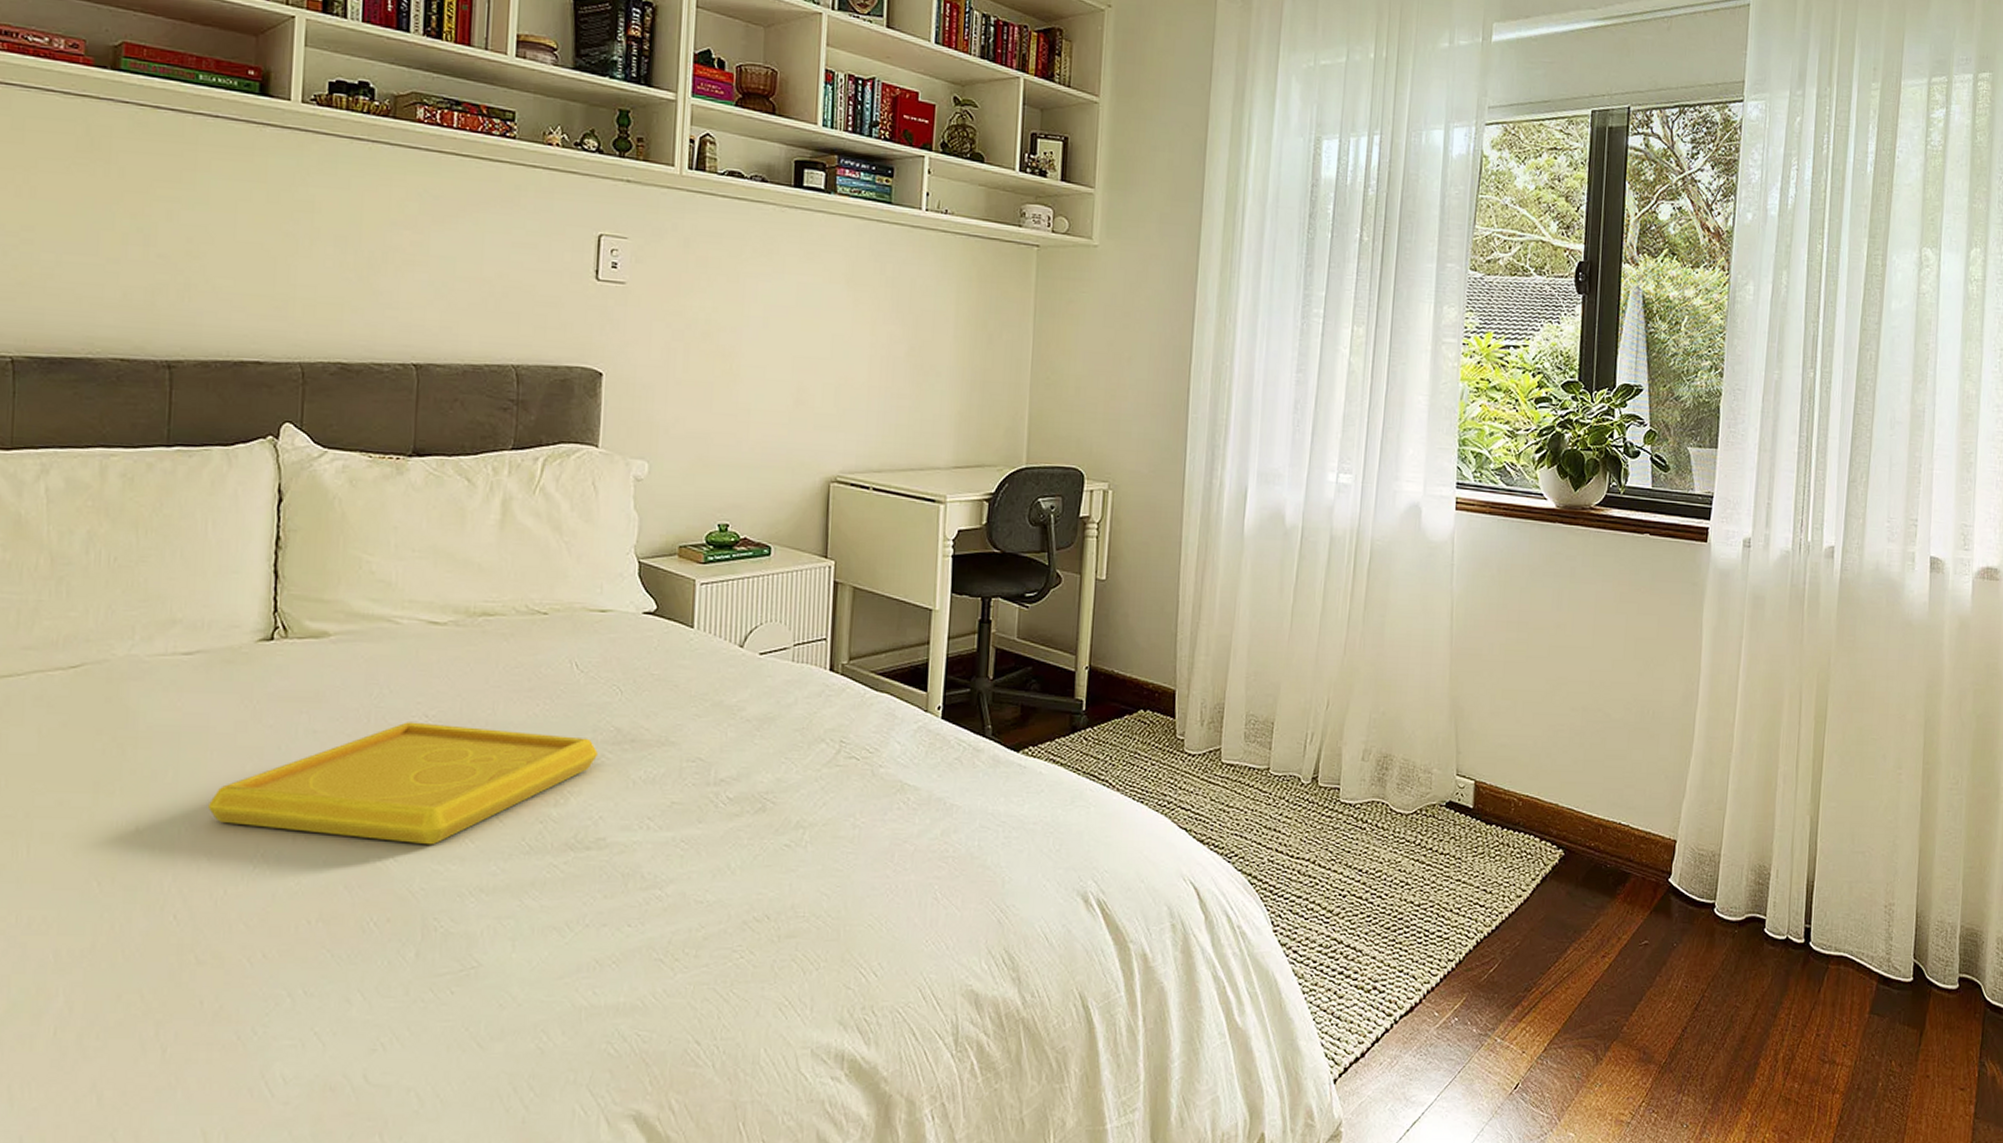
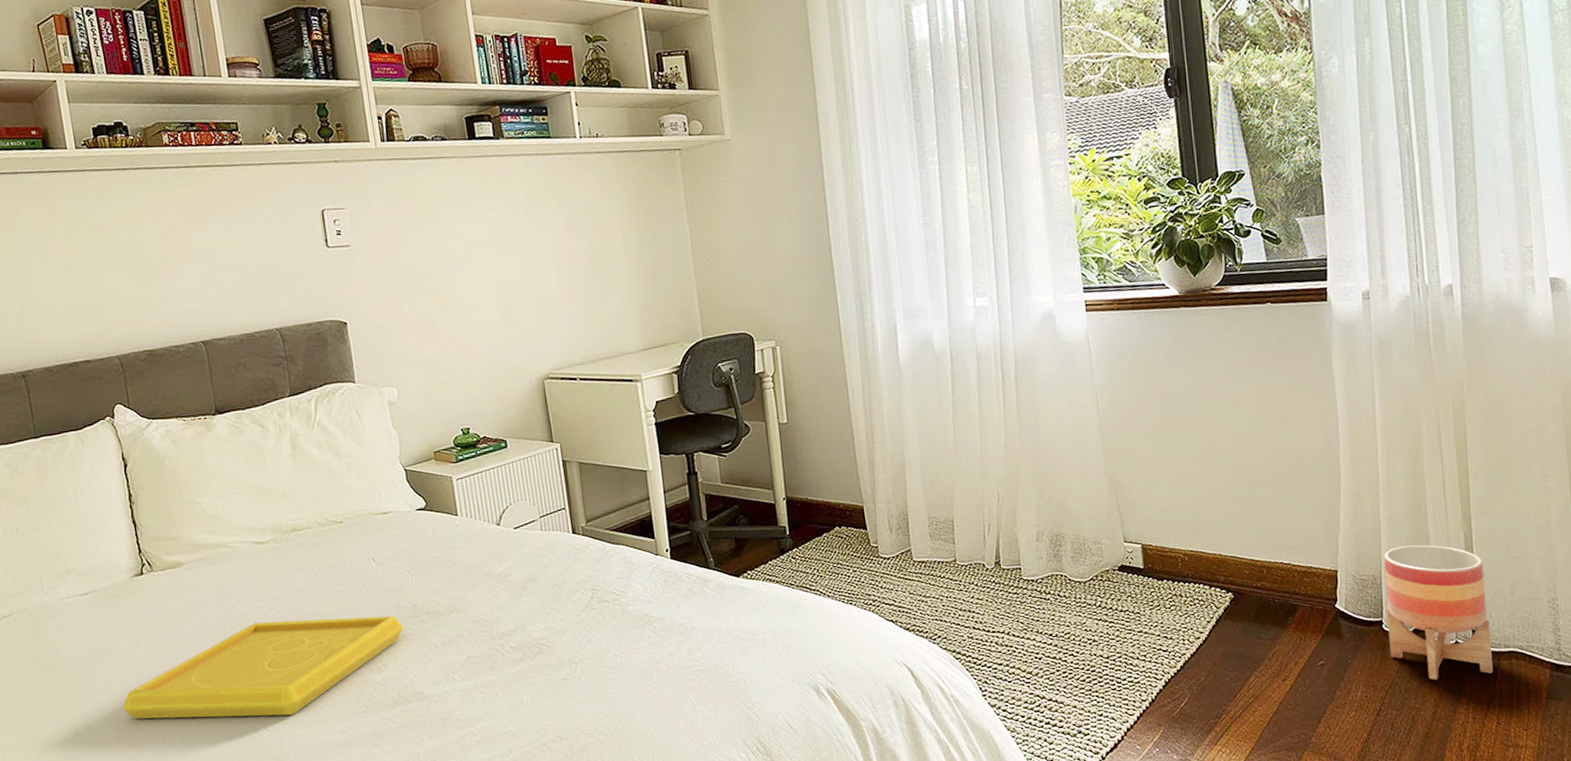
planter: none [1717,823,1826,978] -> present [1384,544,1494,680]

